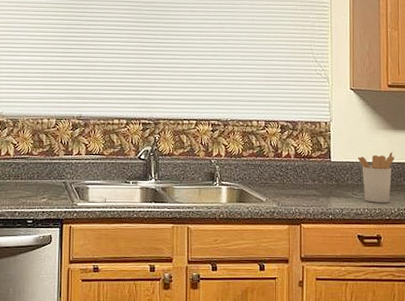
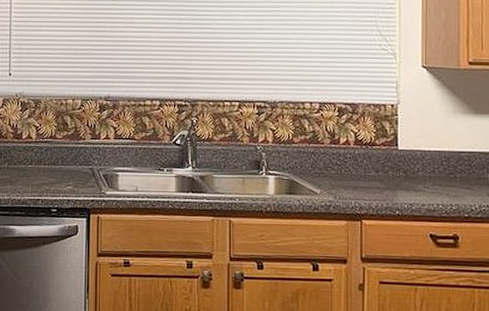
utensil holder: present [357,152,394,203] -> none [430,139,475,198]

